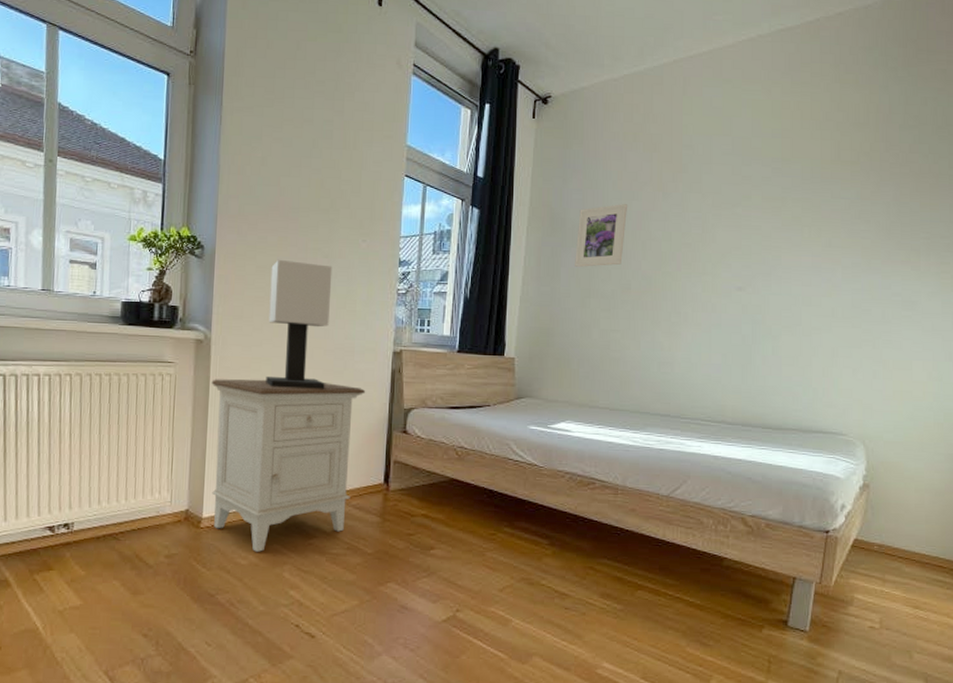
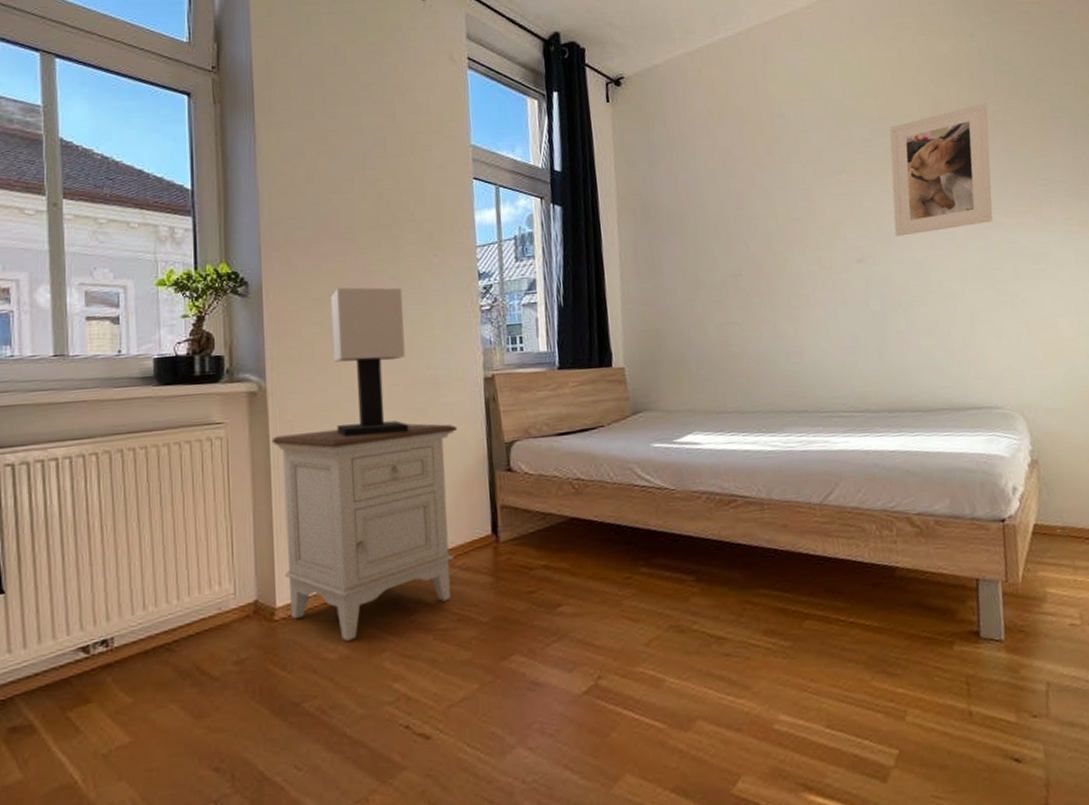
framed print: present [575,204,628,267] -> none [672,183,728,257]
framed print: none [777,154,887,271] -> present [889,102,993,237]

